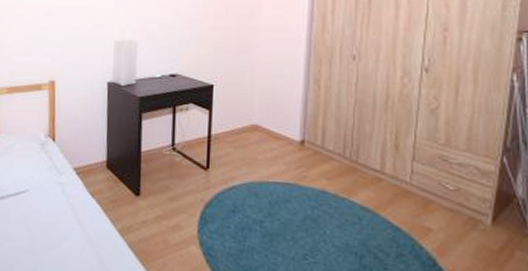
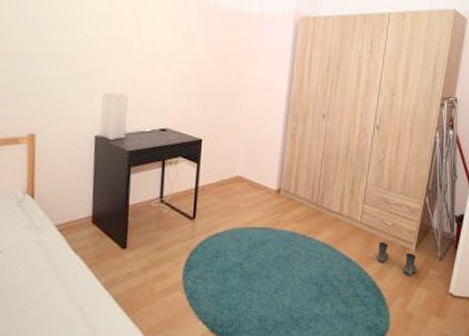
boots: none [437,209,497,257] -> present [378,241,417,276]

